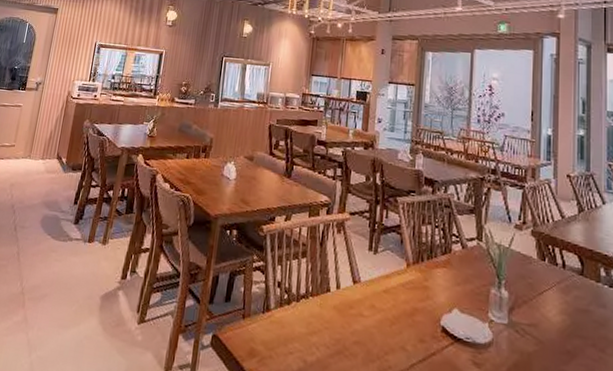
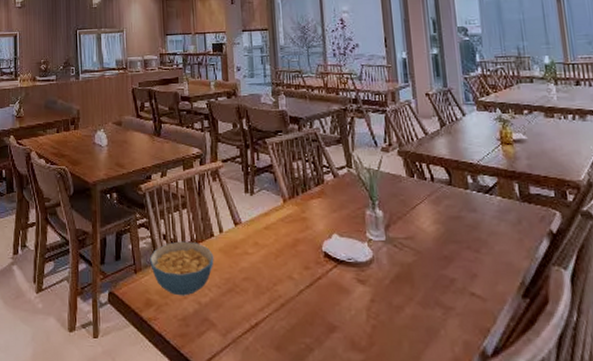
cereal bowl: none [260,291,327,352] -> present [150,241,214,296]

